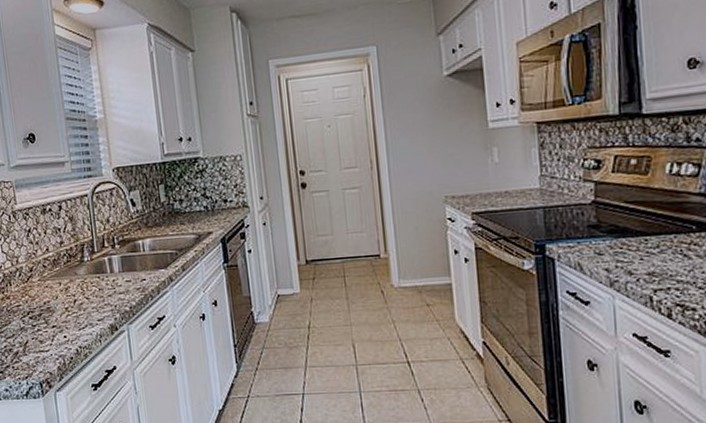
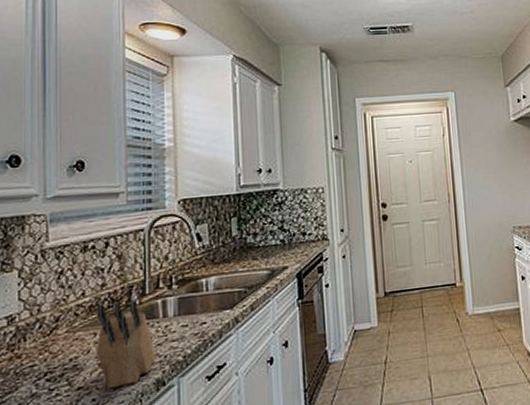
knife block: none [58,256,108,329] -> present [95,300,156,389]

